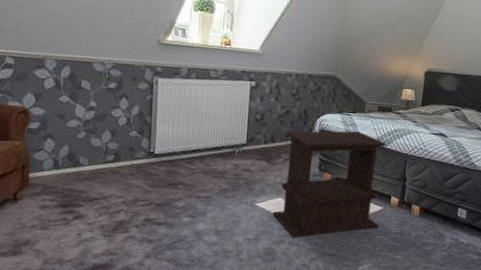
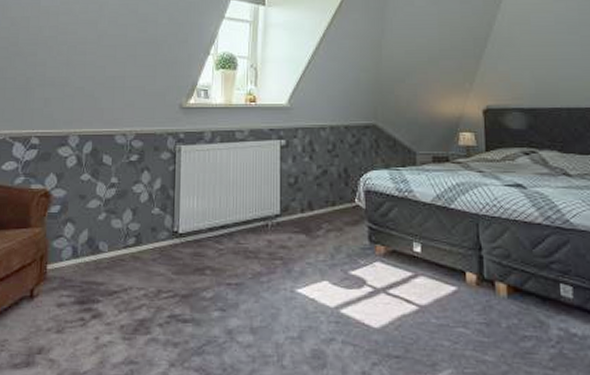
side table: present [272,131,386,238] -> none [317,190,455,335]

